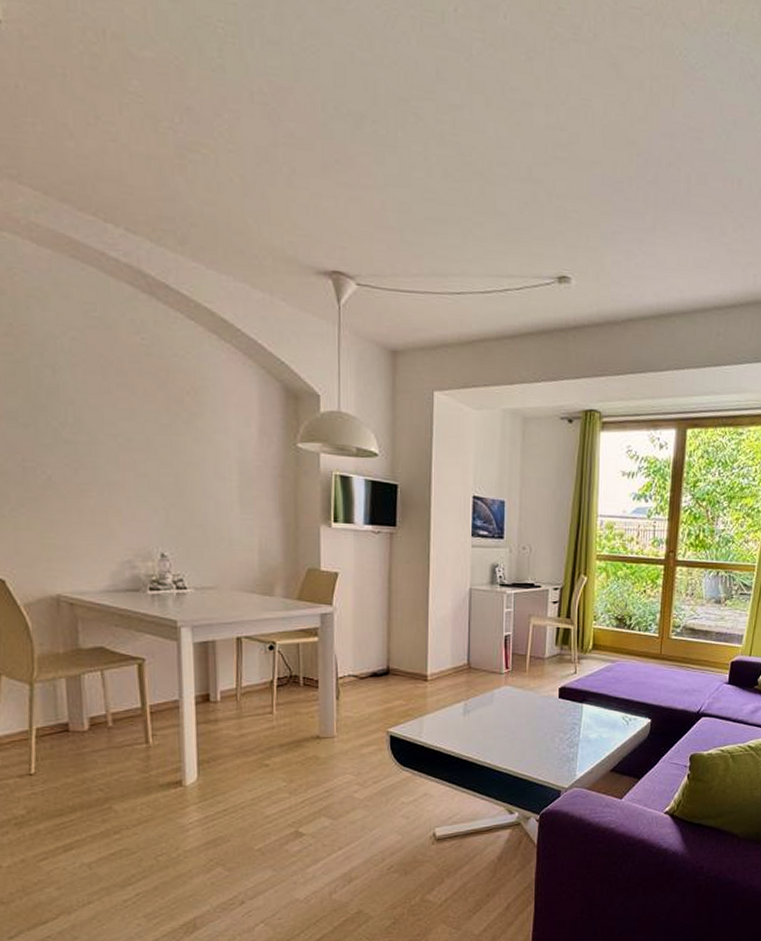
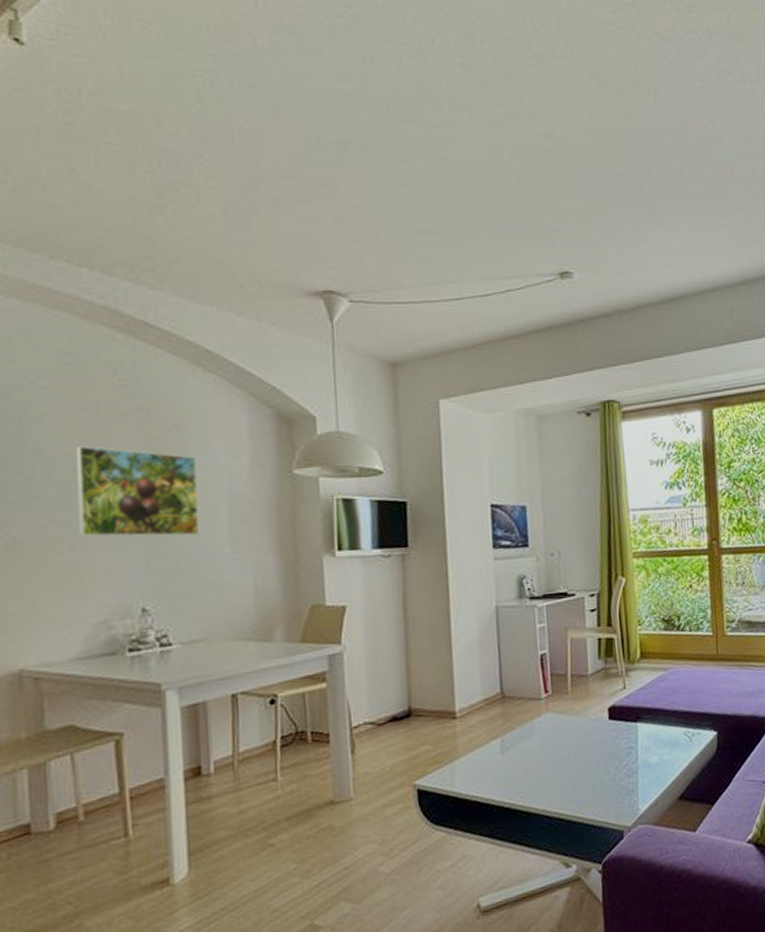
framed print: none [102,399,212,494] -> present [75,446,200,537]

